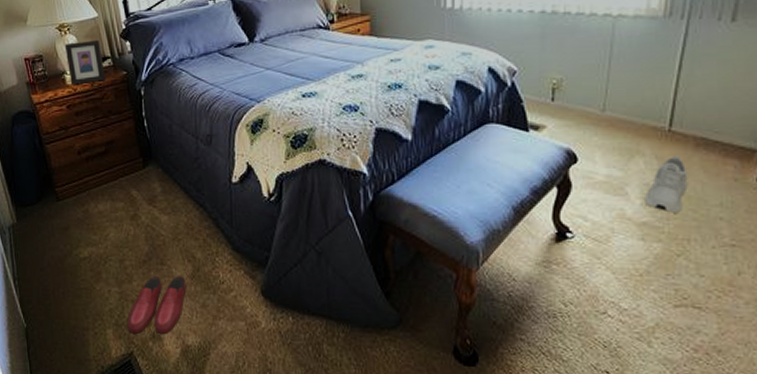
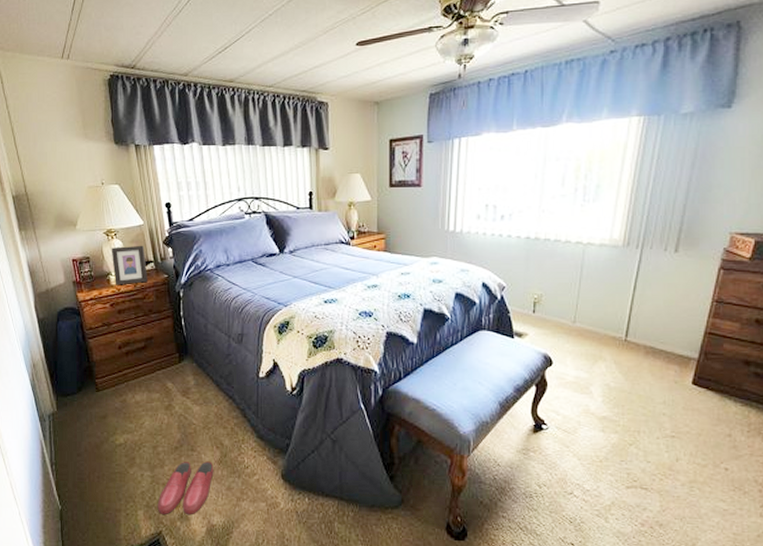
shoe: present [645,155,688,213] -> none [605,361,639,409]

